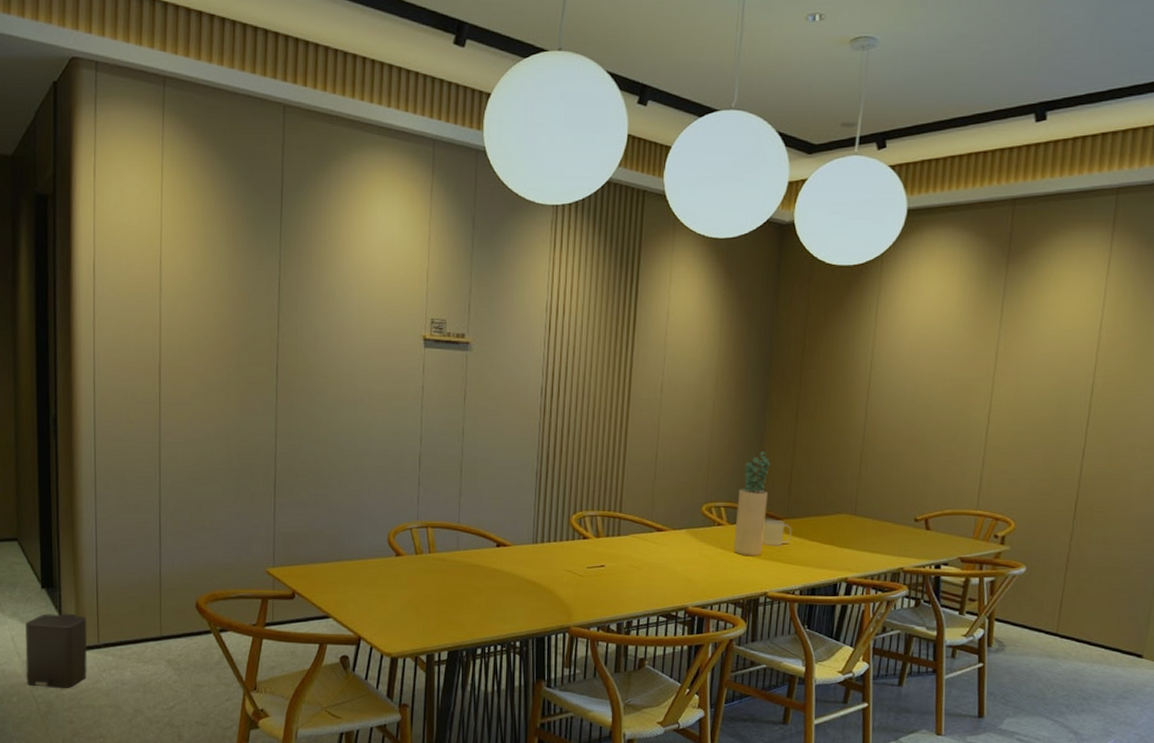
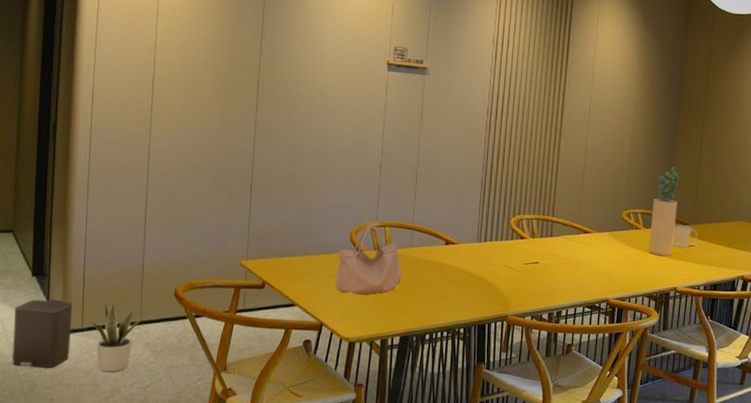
potted plant: none [106,614,163,693] -> present [89,300,143,373]
handbag: none [373,527,448,604] -> present [335,226,402,294]

